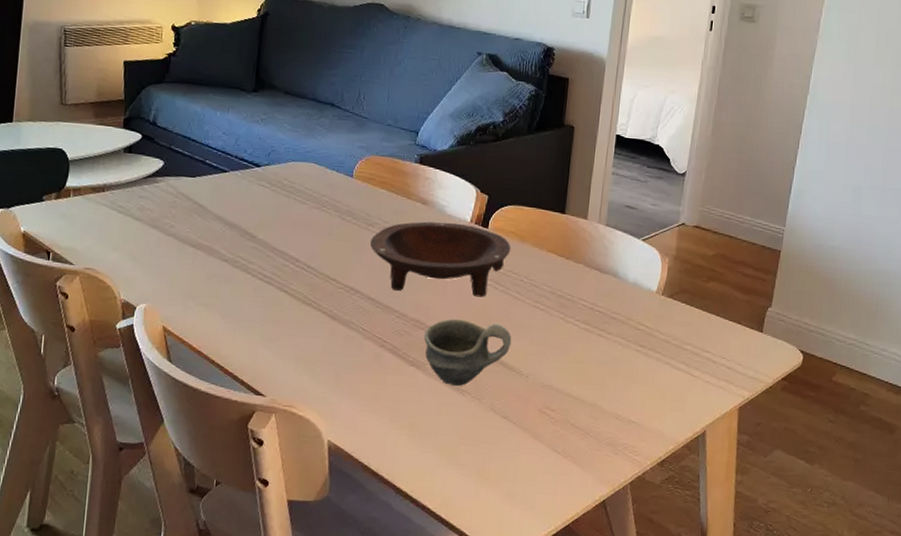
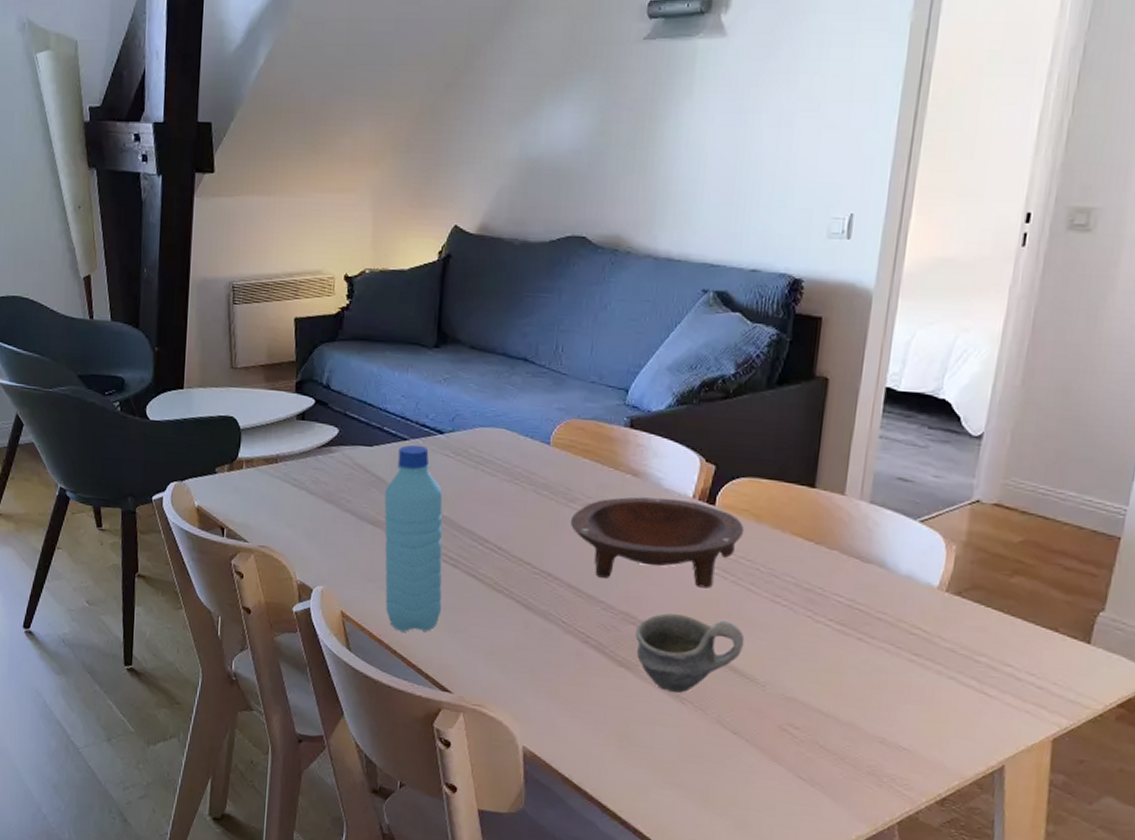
water bottle: none [205,176,259,343] -> present [384,444,443,632]

